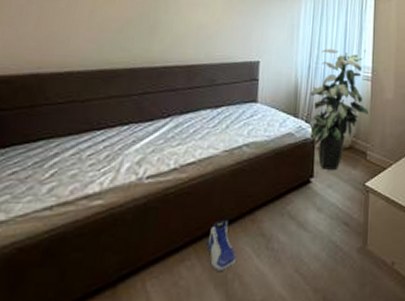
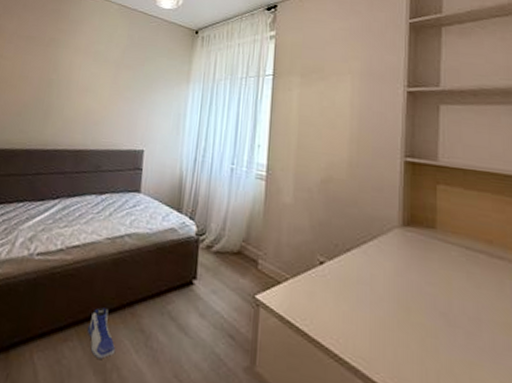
indoor plant: present [308,49,368,170] -> none [192,141,261,275]

